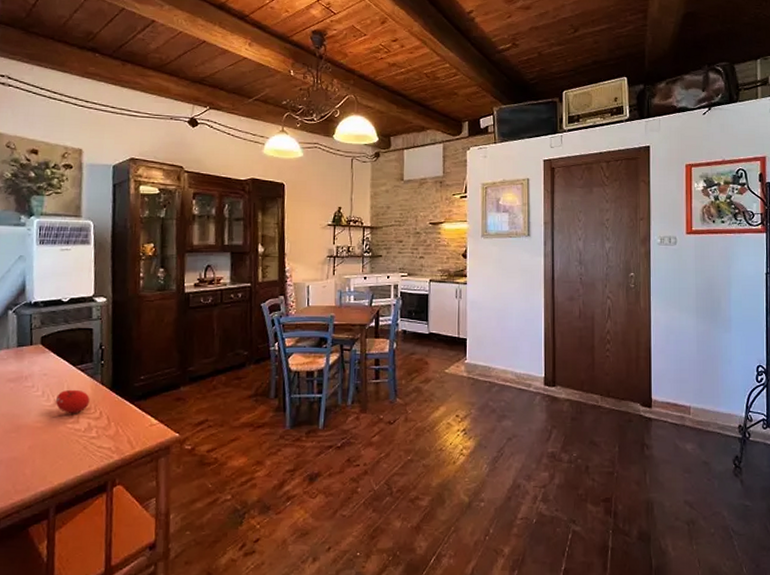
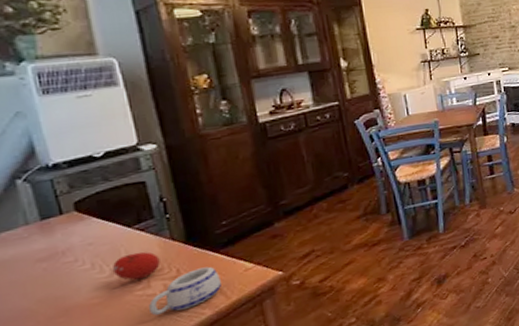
mug: none [74,415,130,449] -> present [149,266,221,316]

